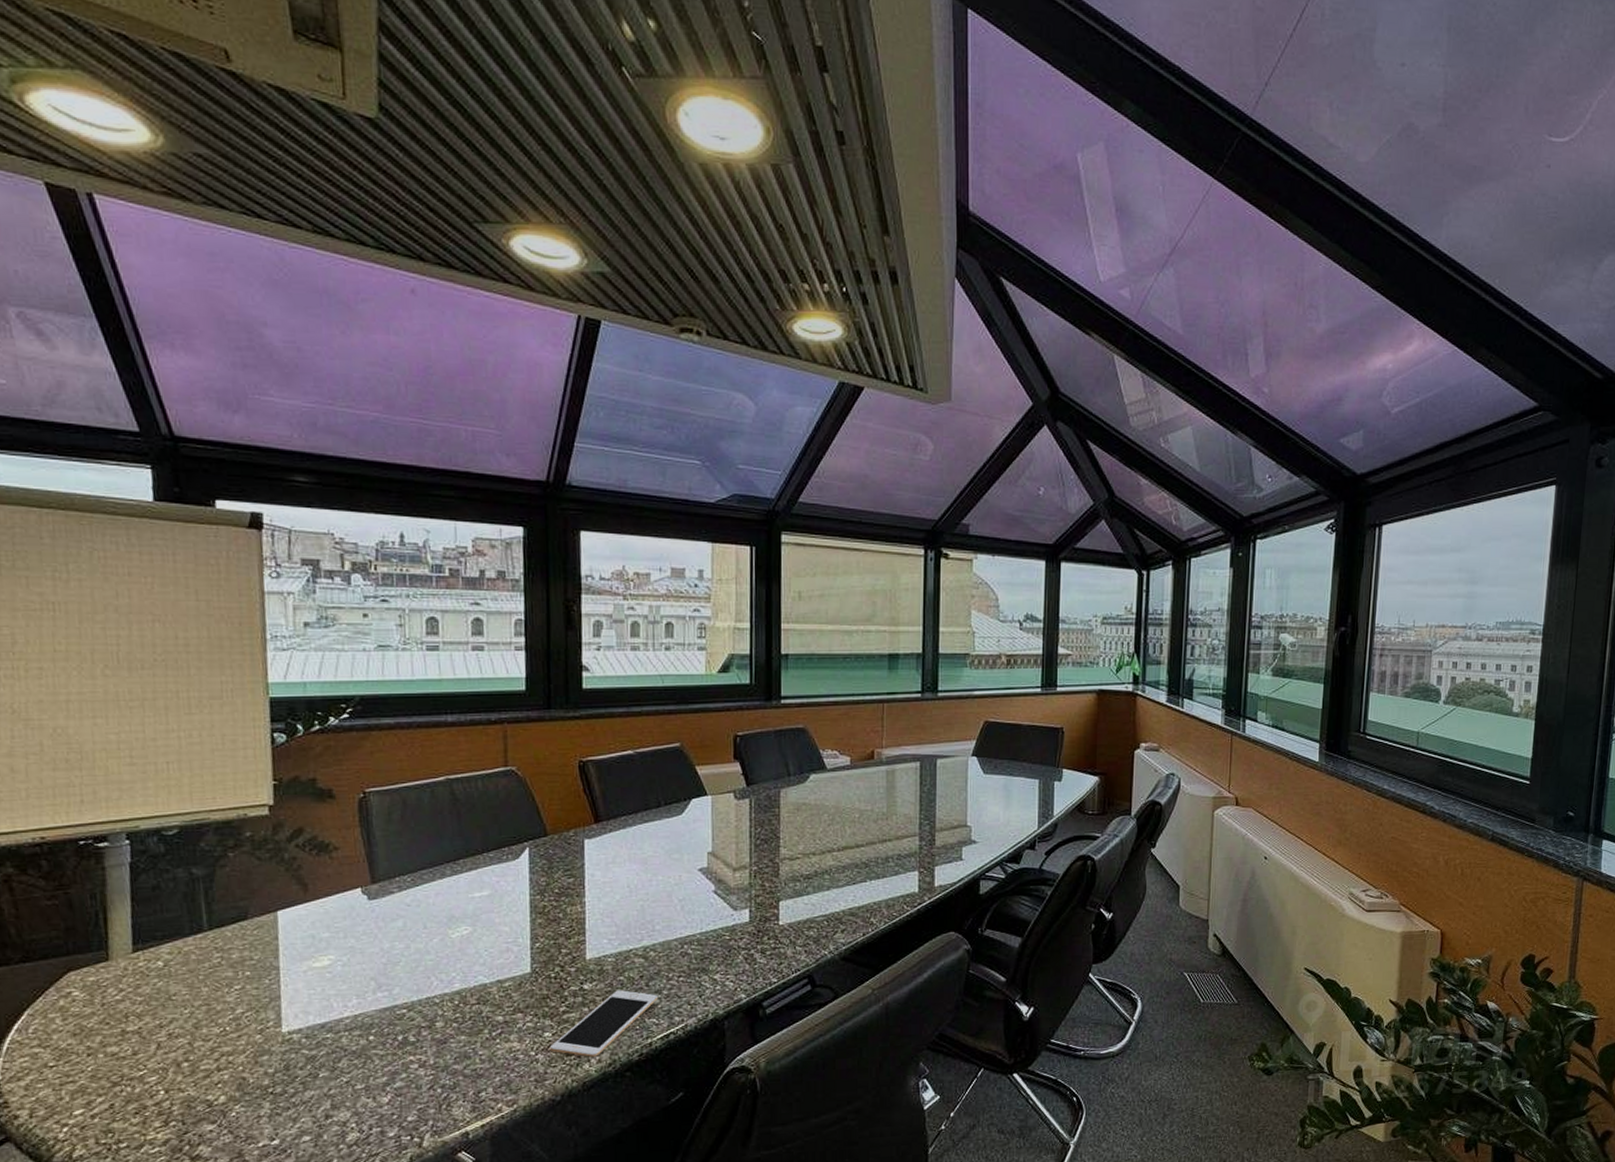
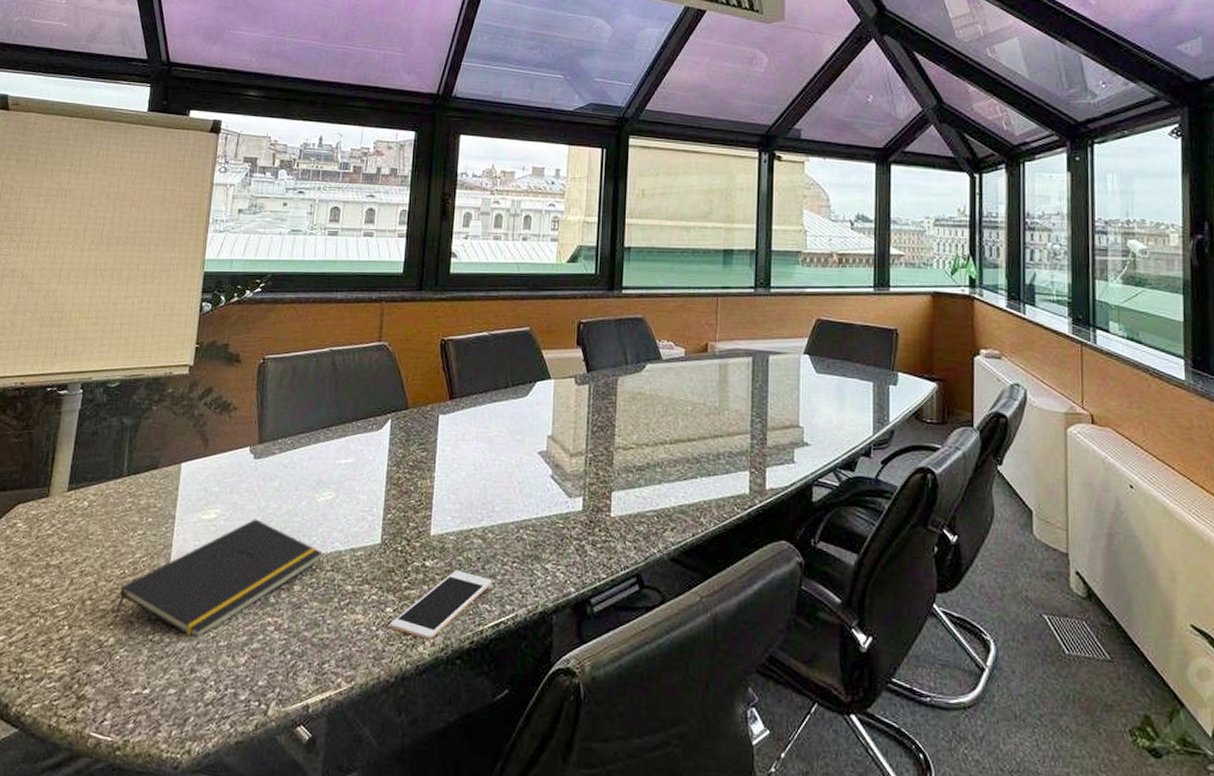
notepad: none [221,961,465,1084] -> present [114,519,323,636]

